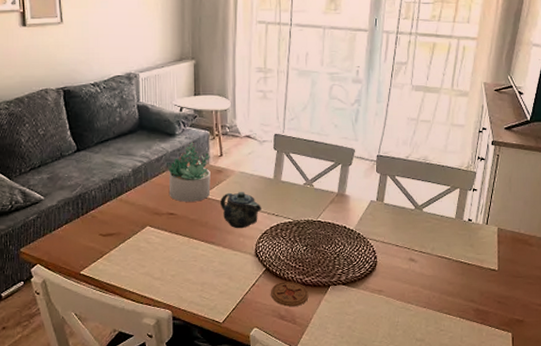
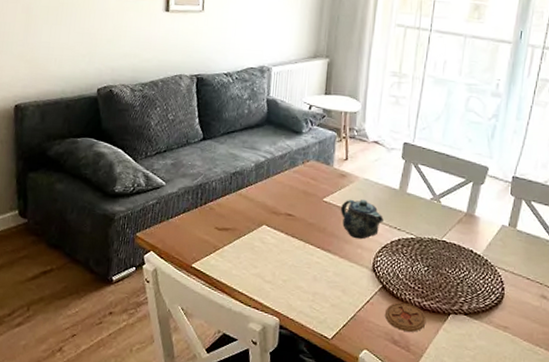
succulent plant: present [168,142,211,202] -> none [289,142,335,205]

